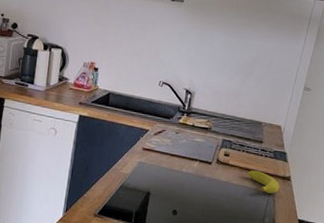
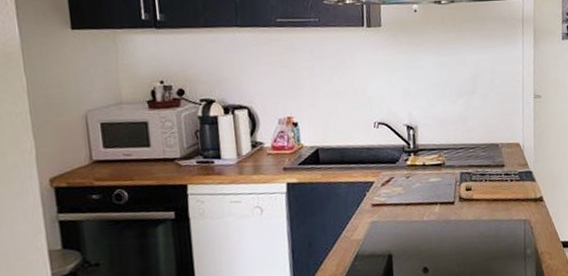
fruit: present [248,170,280,194] -> none [497,199,534,221]

